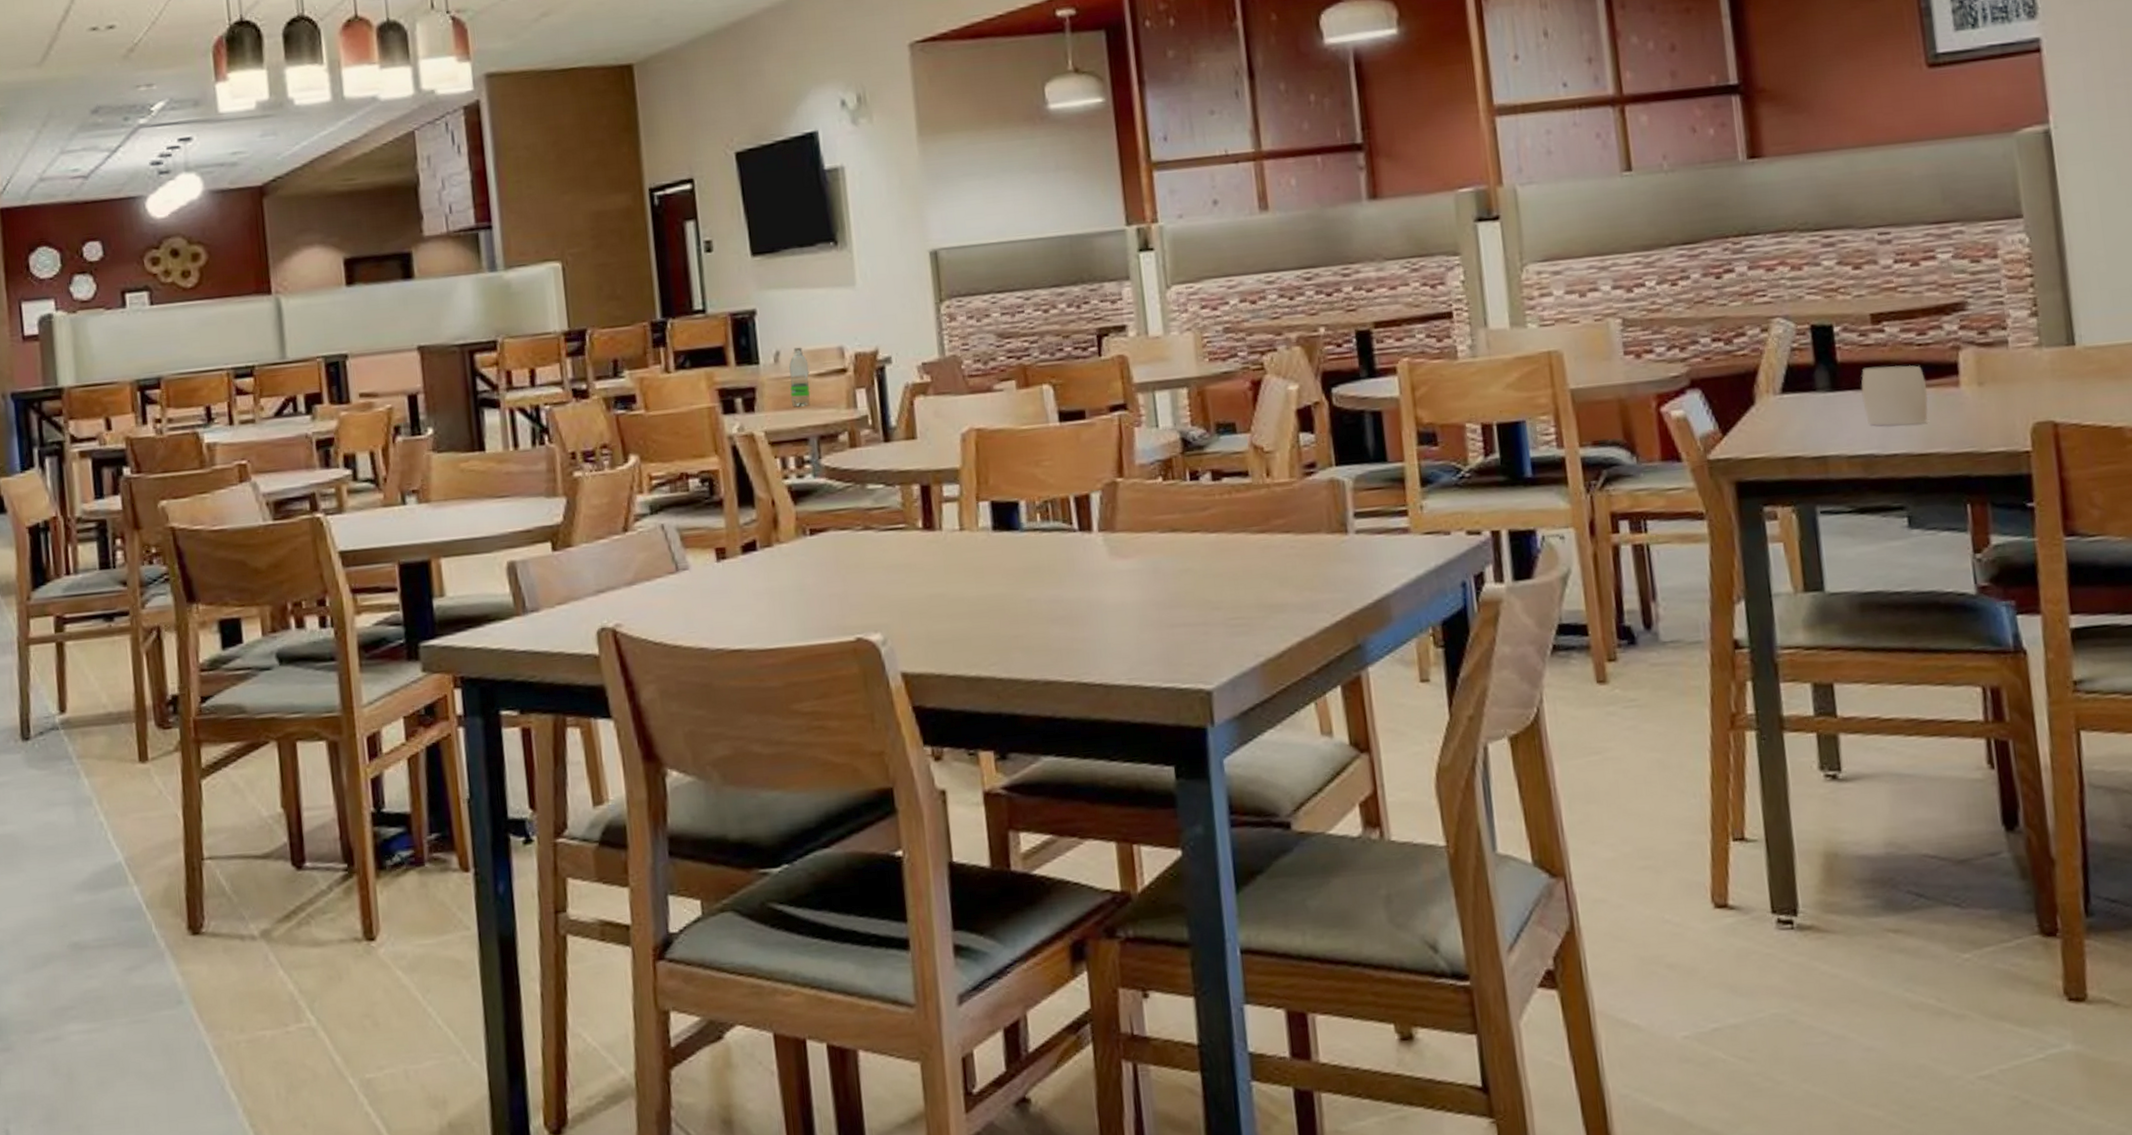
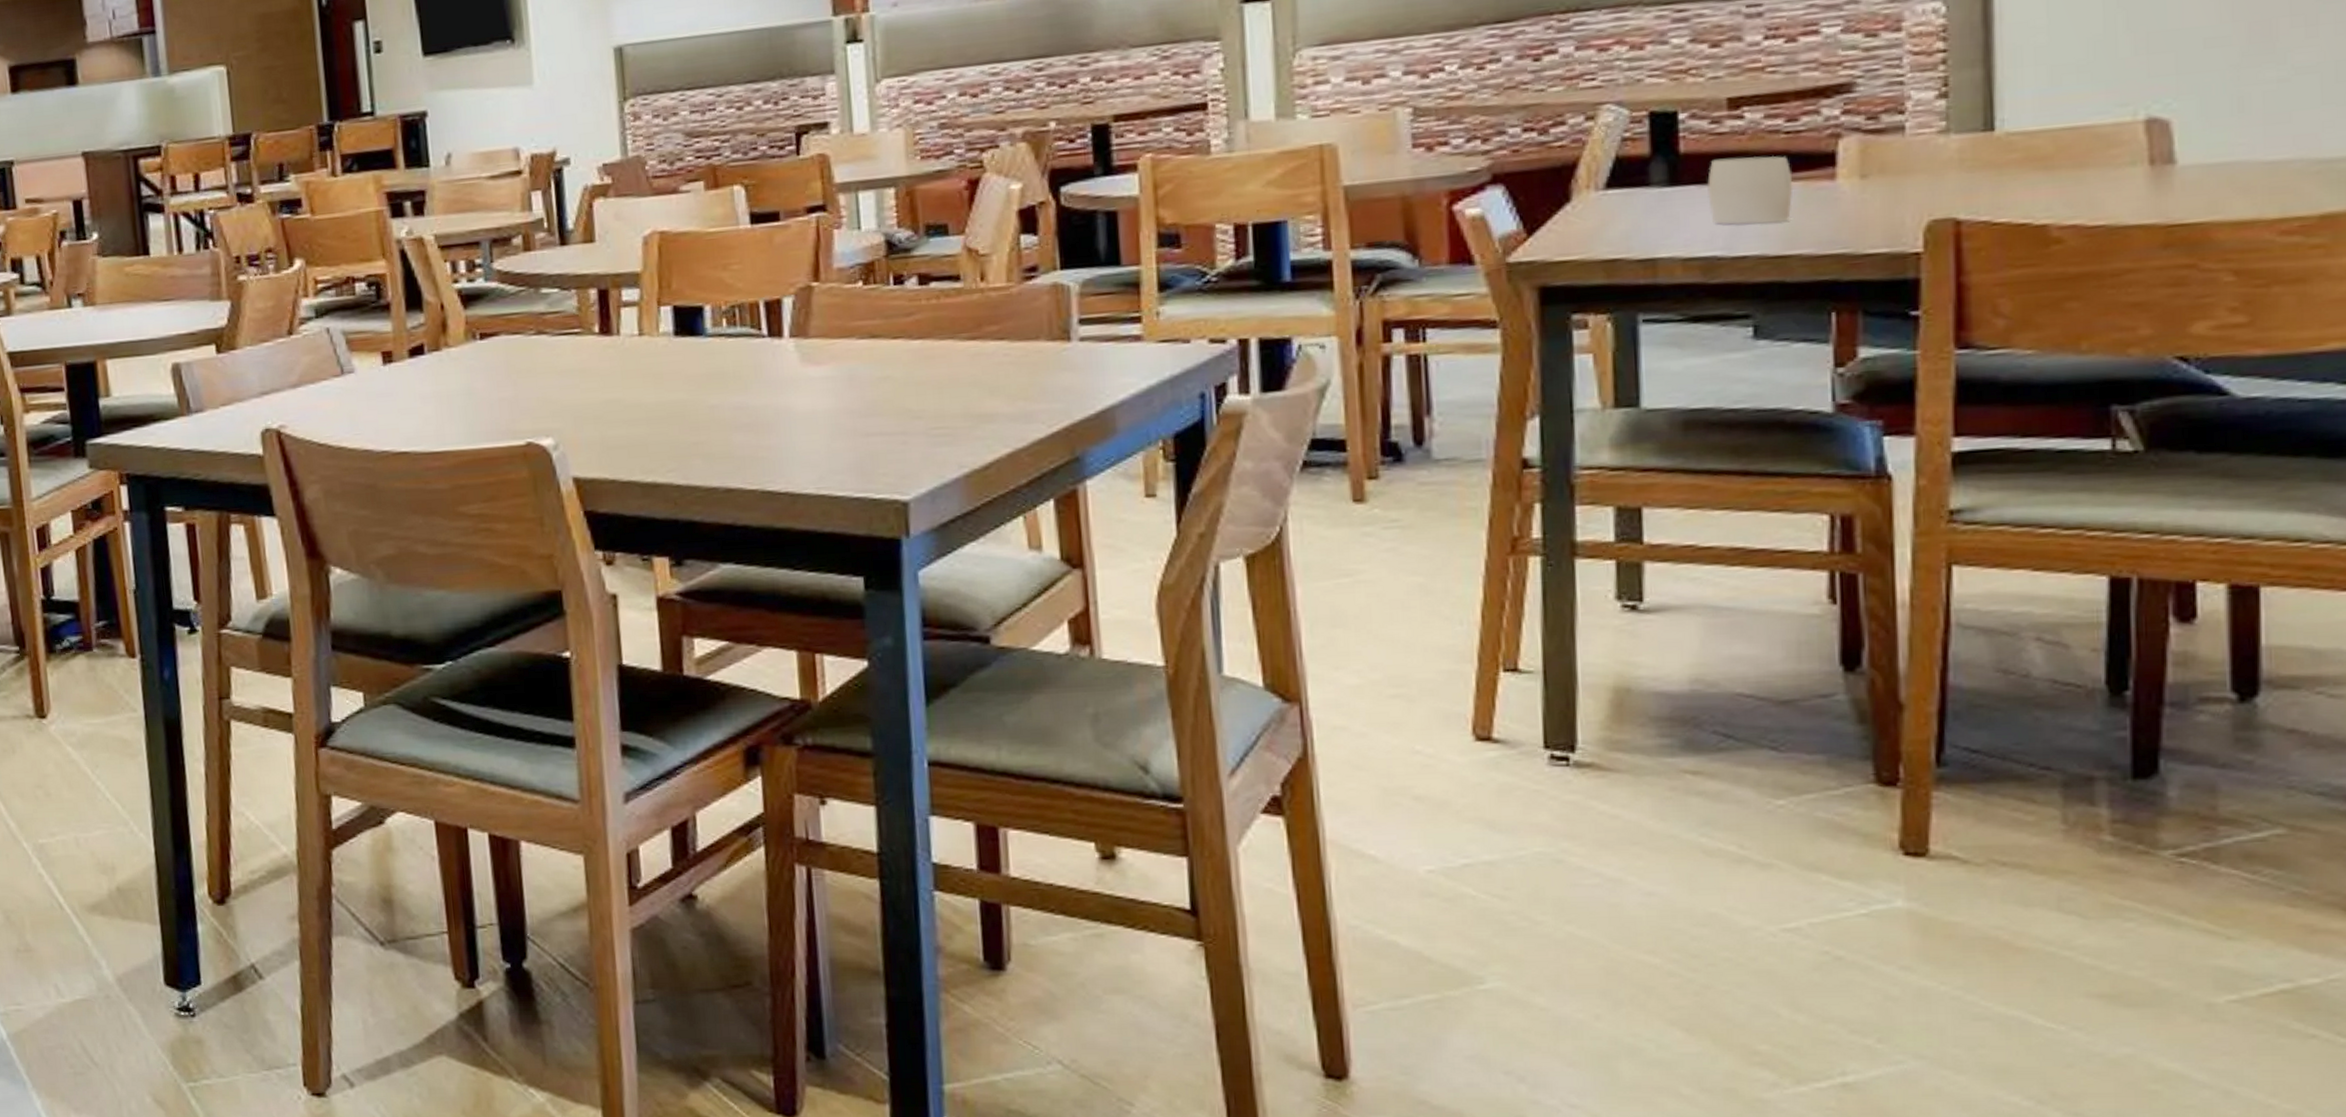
bottle: present [789,347,811,408] -> none [461,149,483,211]

